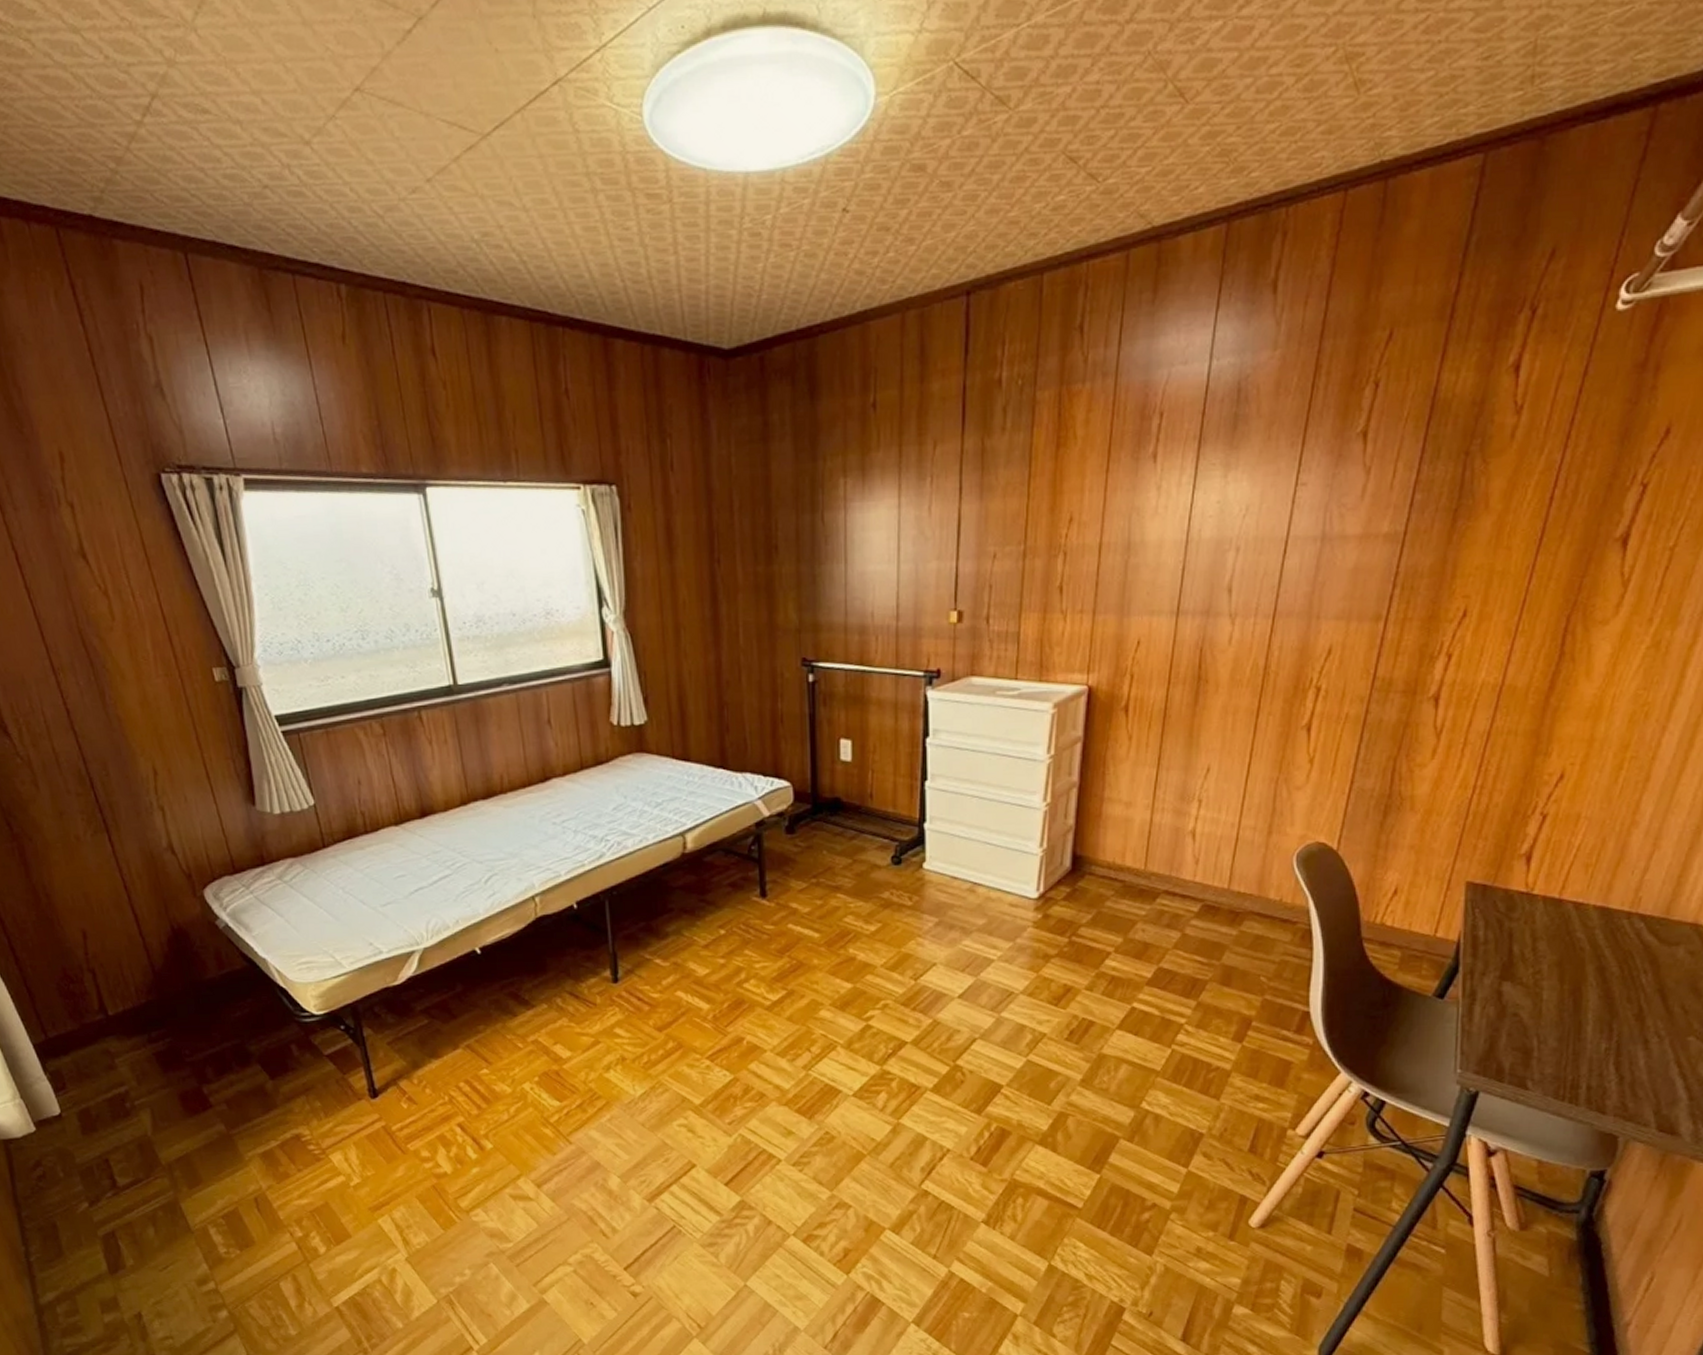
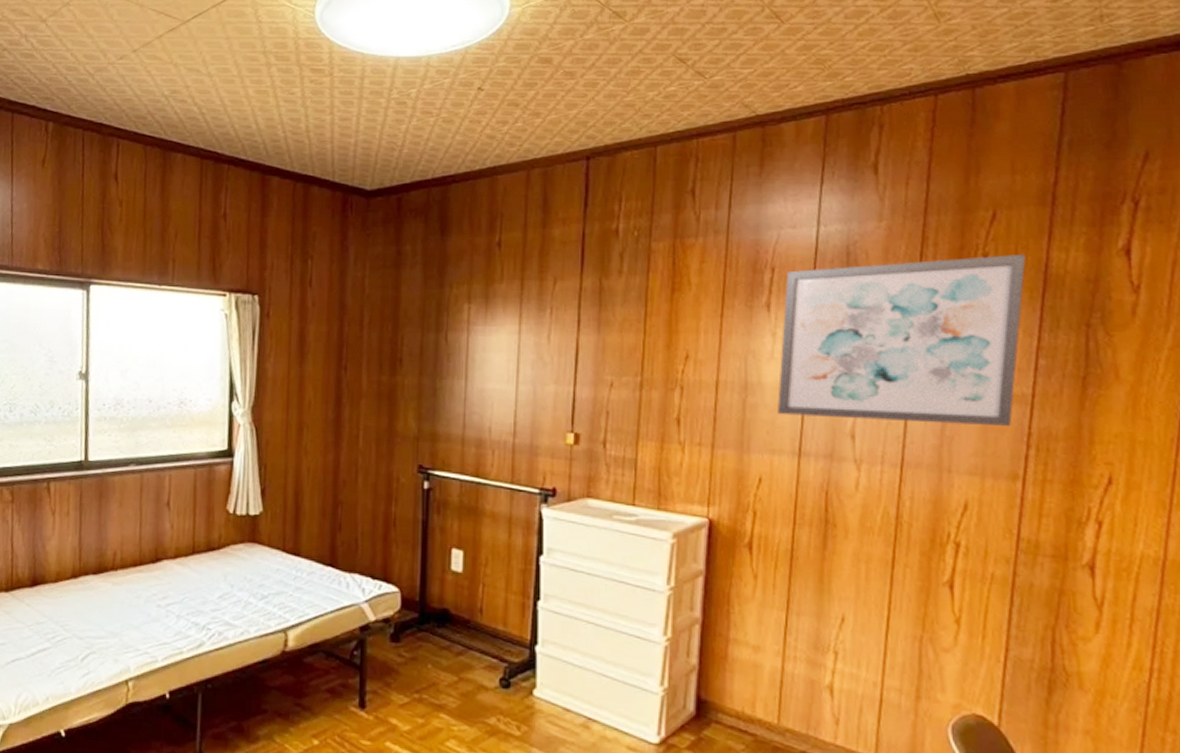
wall art: none [1157,377,1416,574] -> present [776,254,1026,427]

